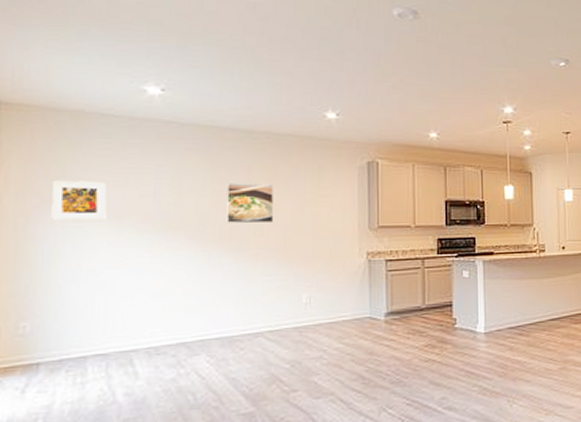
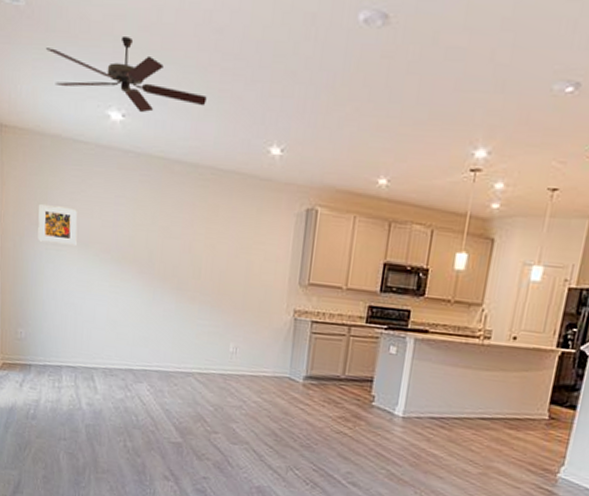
ceiling fan: none [62,22,256,87] -> present [45,37,207,113]
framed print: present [226,181,275,224] -> none [170,218,213,267]

